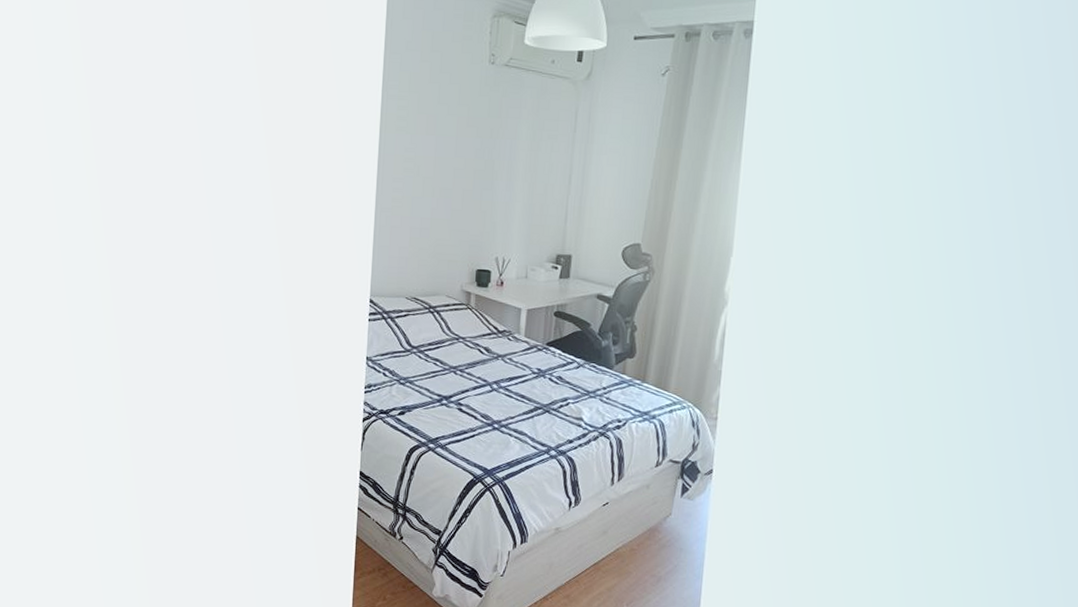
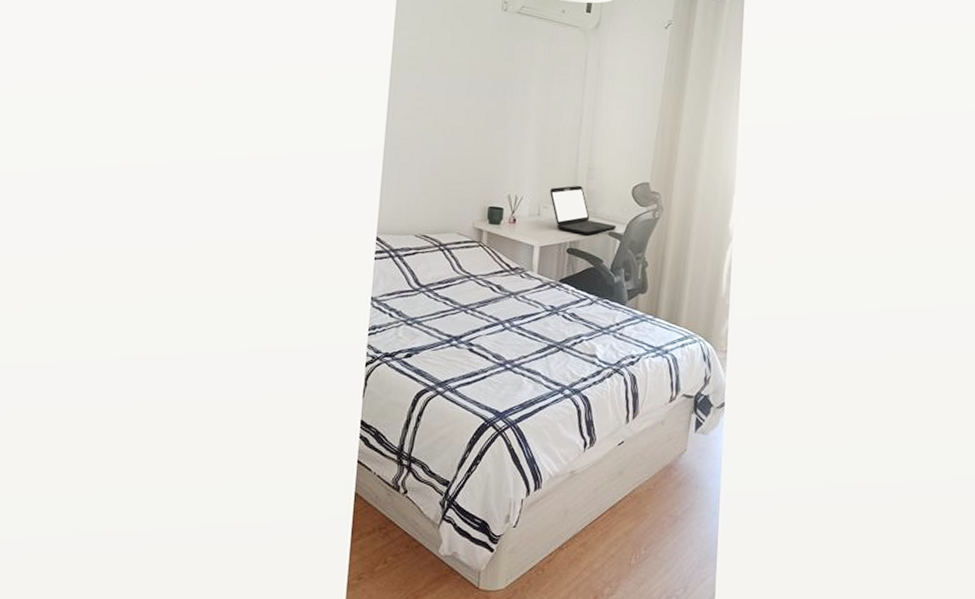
laptop: none [537,247,605,299] -> present [550,185,617,236]

